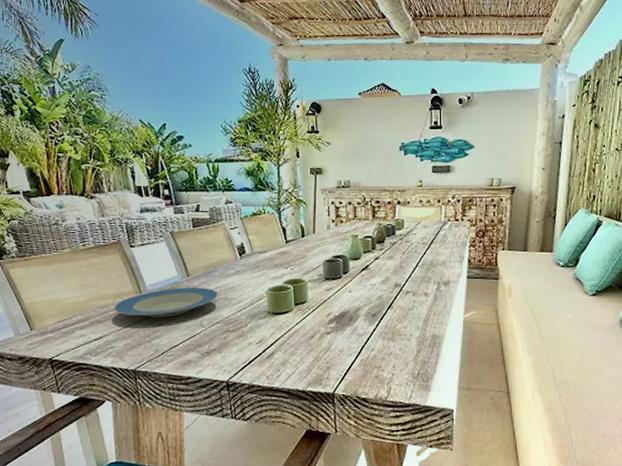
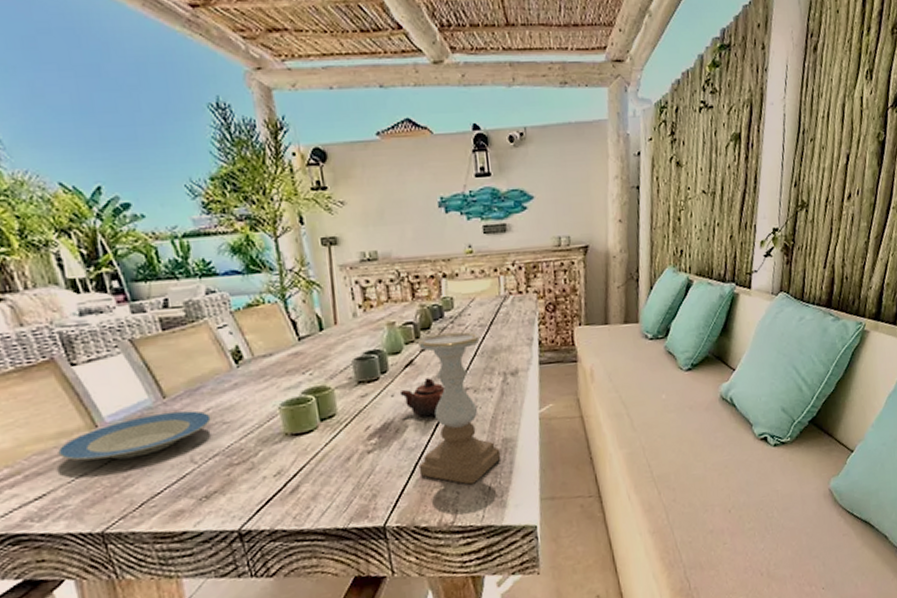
teapot: none [356,281,391,311] -> present [399,378,445,418]
candle holder: none [364,246,430,369] -> present [418,332,501,485]

